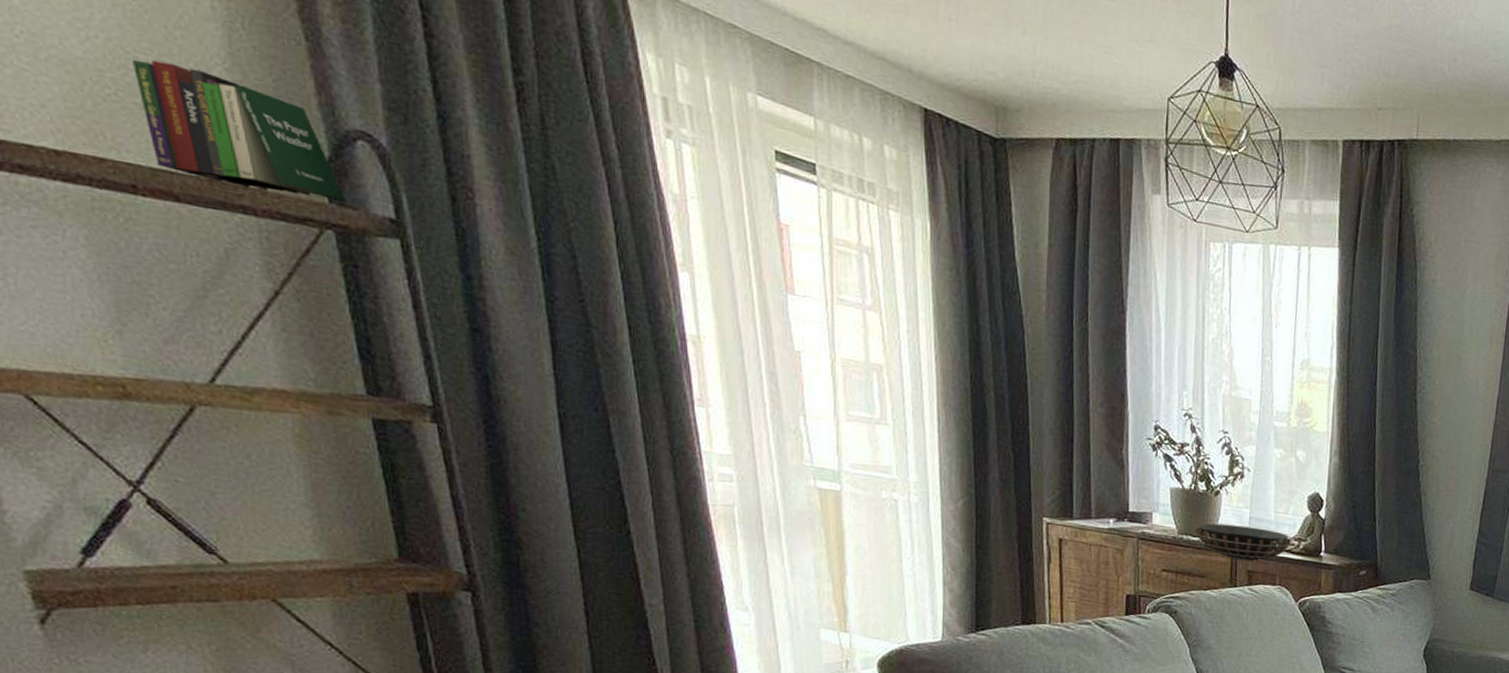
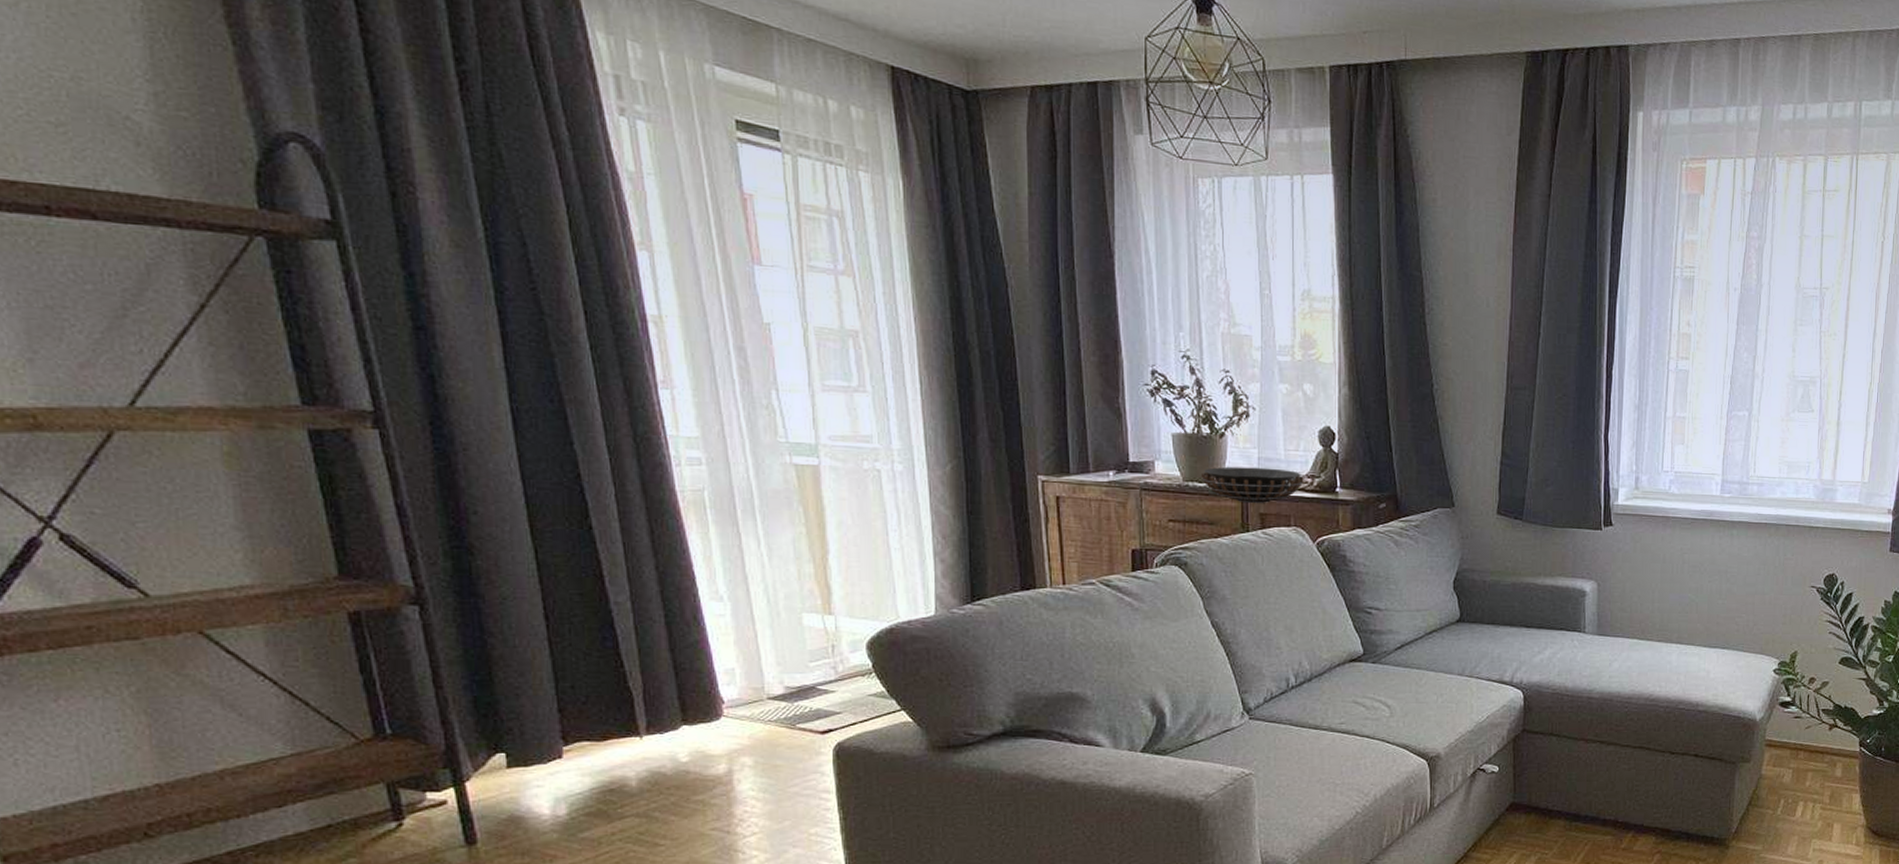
books: present [133,60,345,203] -> none [47,77,276,207]

